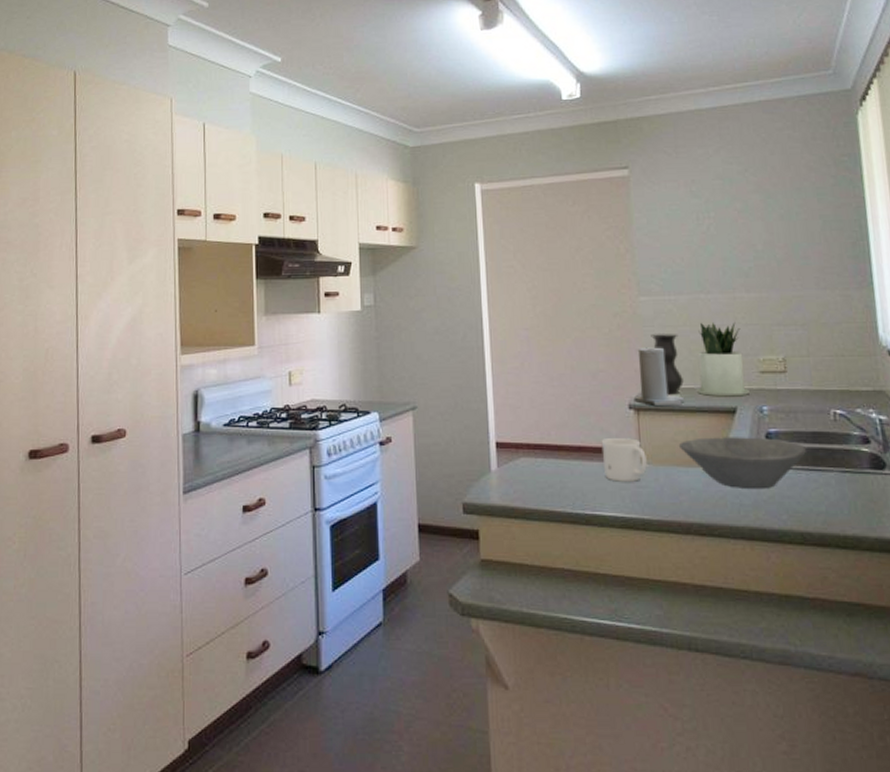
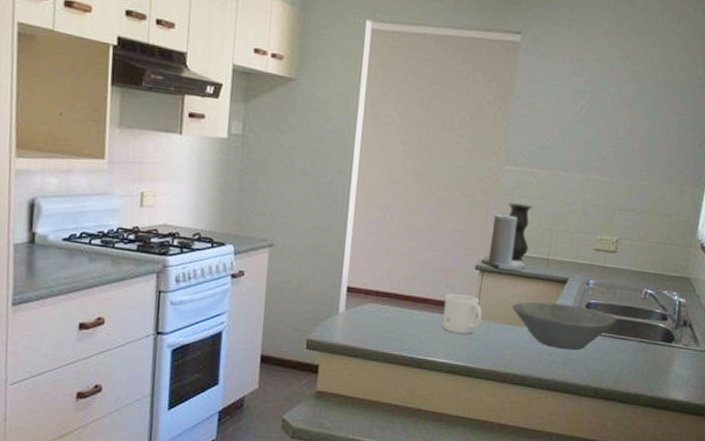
planter: present [696,323,751,397] -> none [537,199,588,270]

